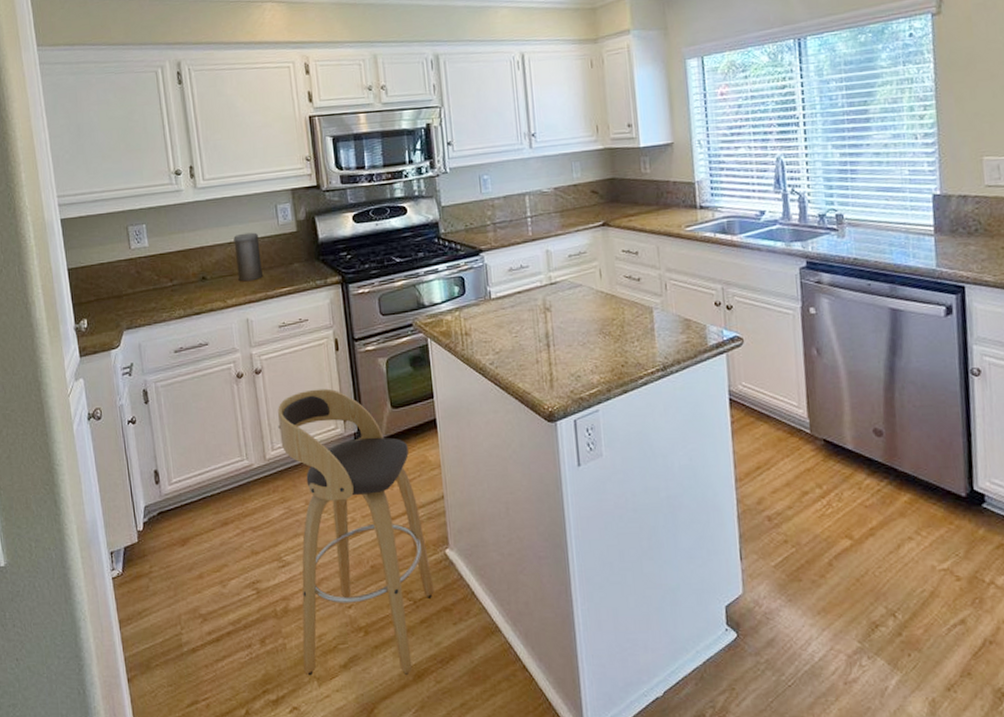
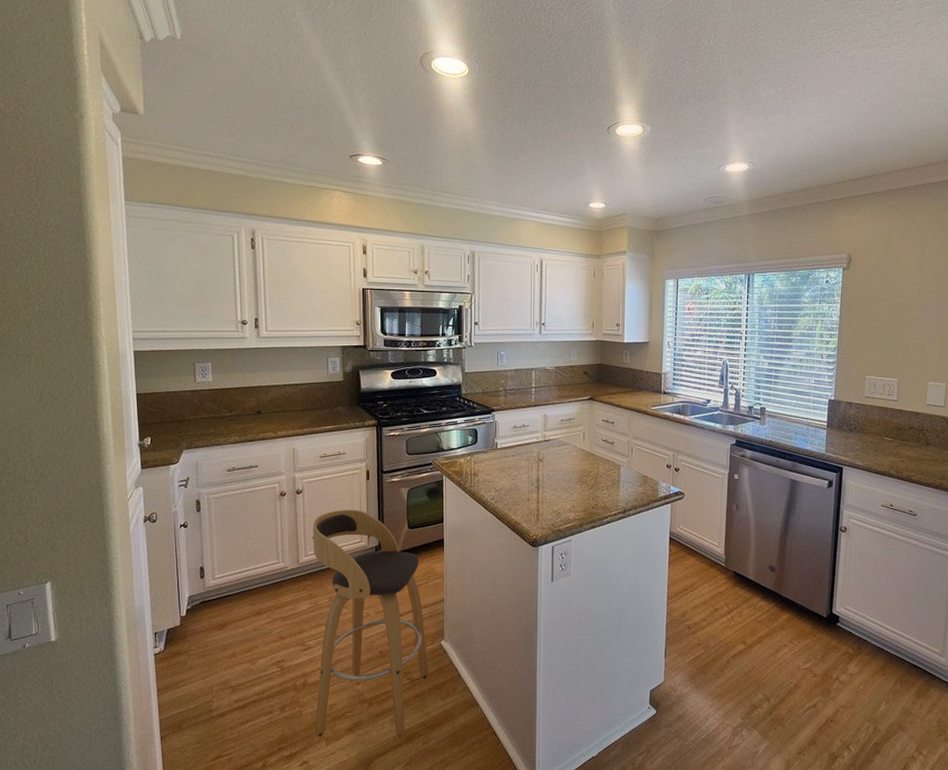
canister: present [233,232,264,282] -> none [288,378,311,418]

